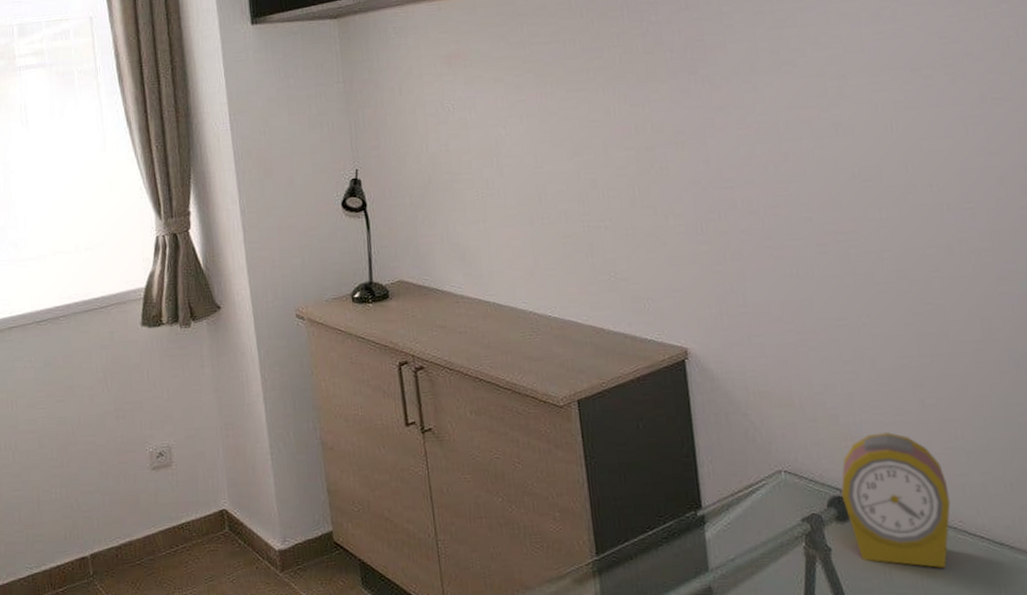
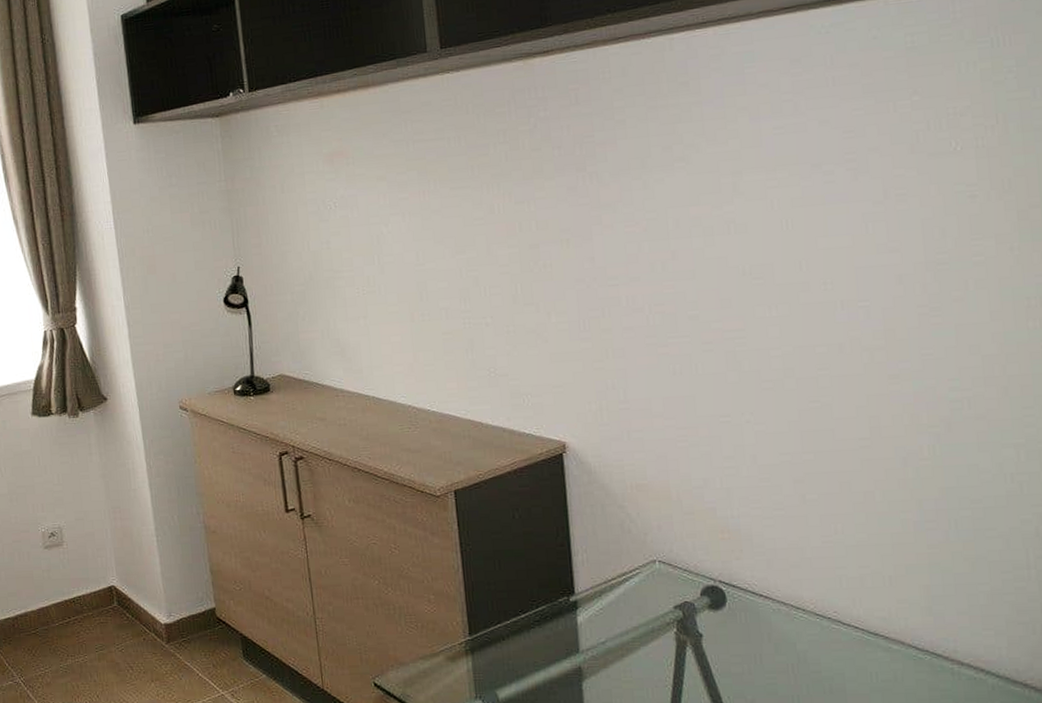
alarm clock: present [841,431,951,568] -> none [715,525,826,655]

